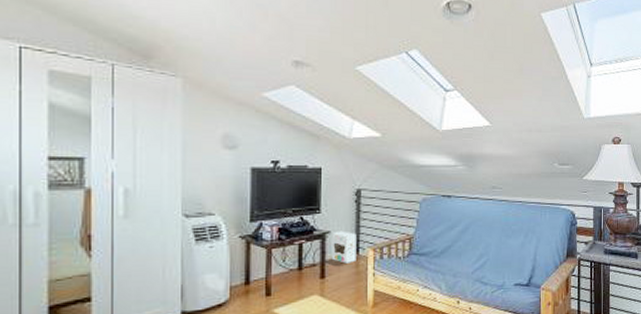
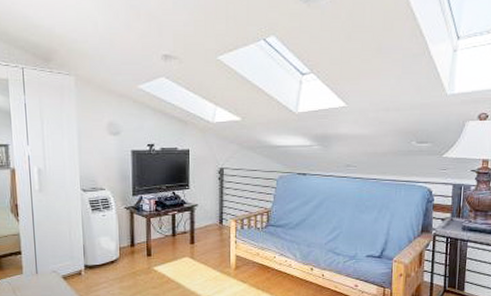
cardboard box: present [331,231,356,264] -> none [199,204,220,232]

